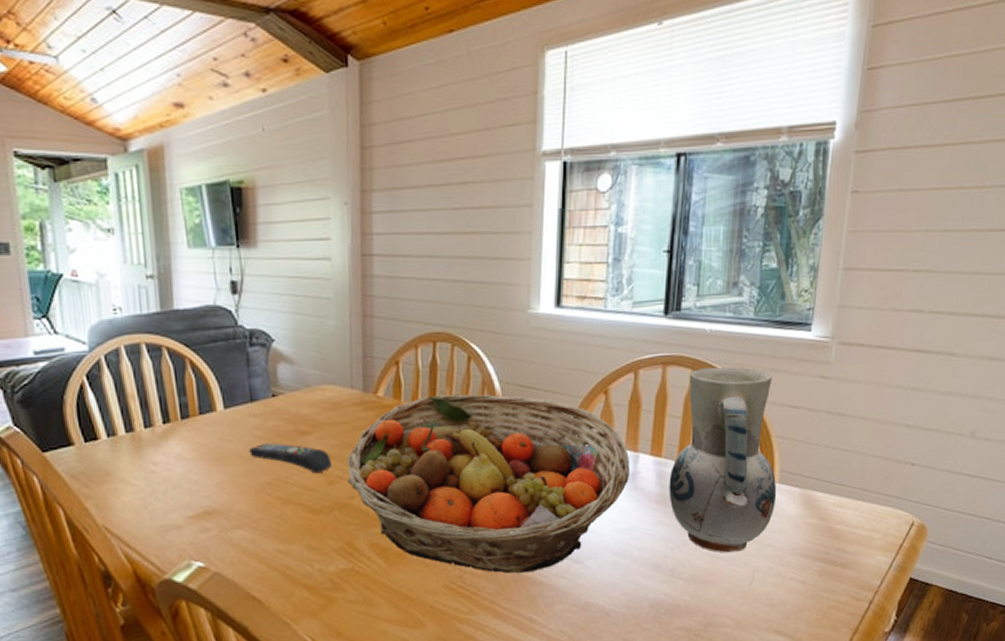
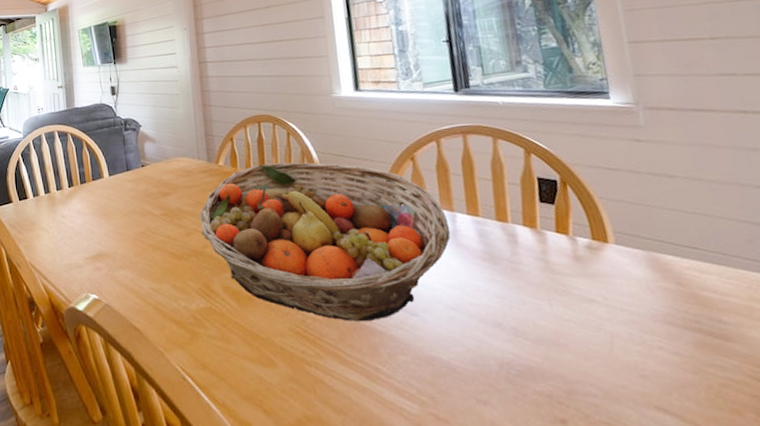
remote control: present [249,443,331,474] -> none [127,202,188,226]
vase: present [669,366,777,553] -> none [490,133,618,315]

